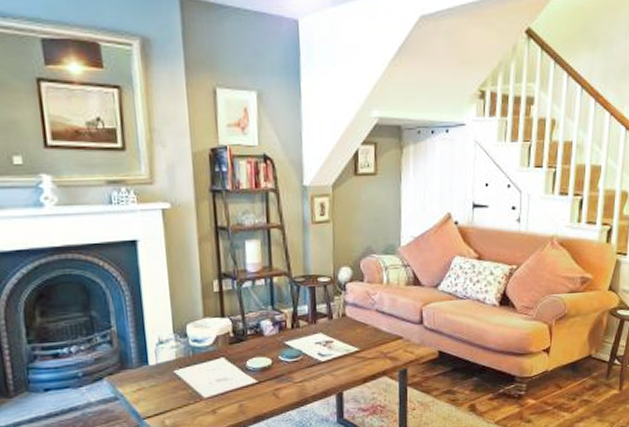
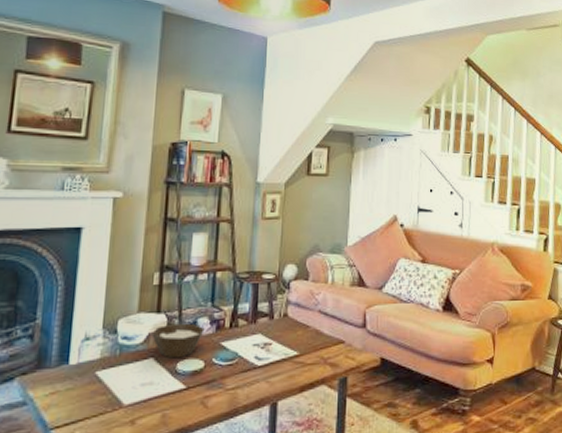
bowl: none [219,325,268,357] -> present [151,323,205,359]

